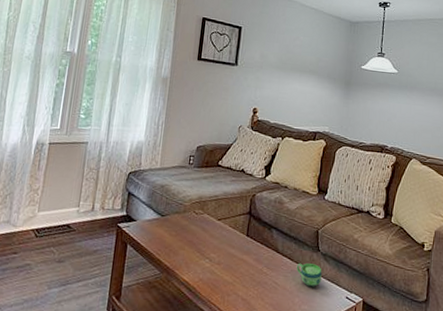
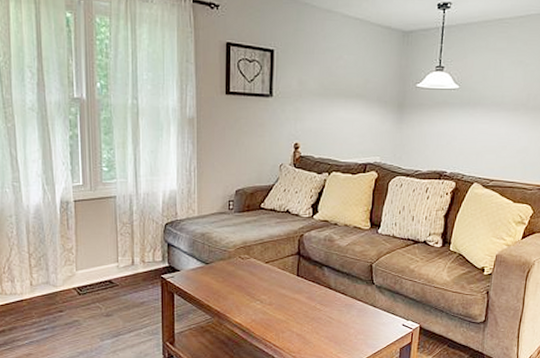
cup: present [296,263,322,287] -> none [350,297,377,318]

